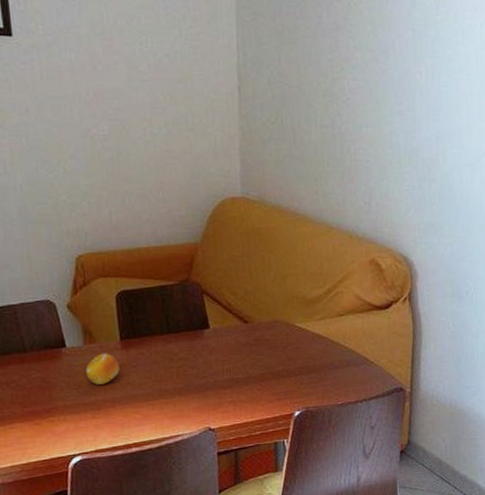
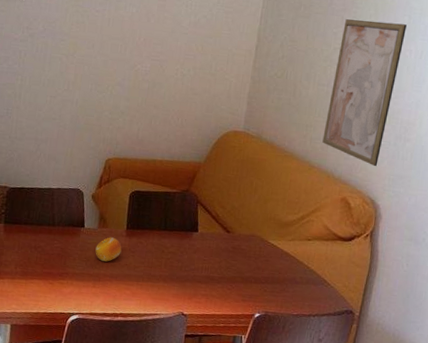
wall art: none [337,40,412,217] -> present [322,19,407,167]

